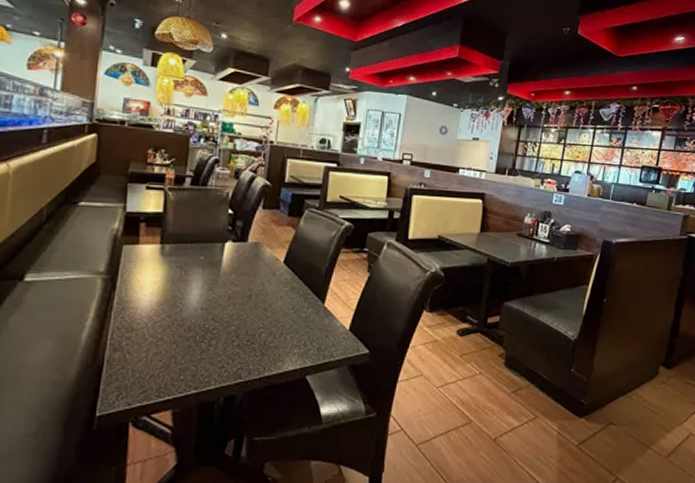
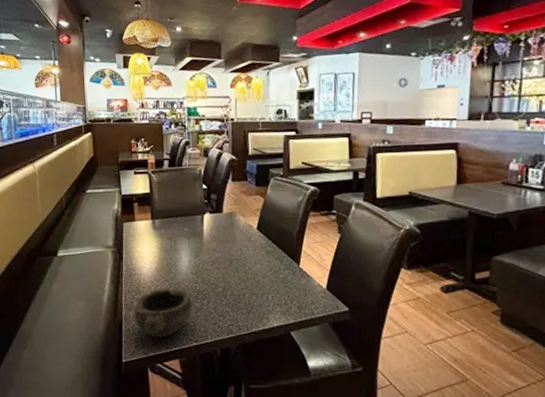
bowl: none [120,325,198,384] -> present [134,288,192,337]

